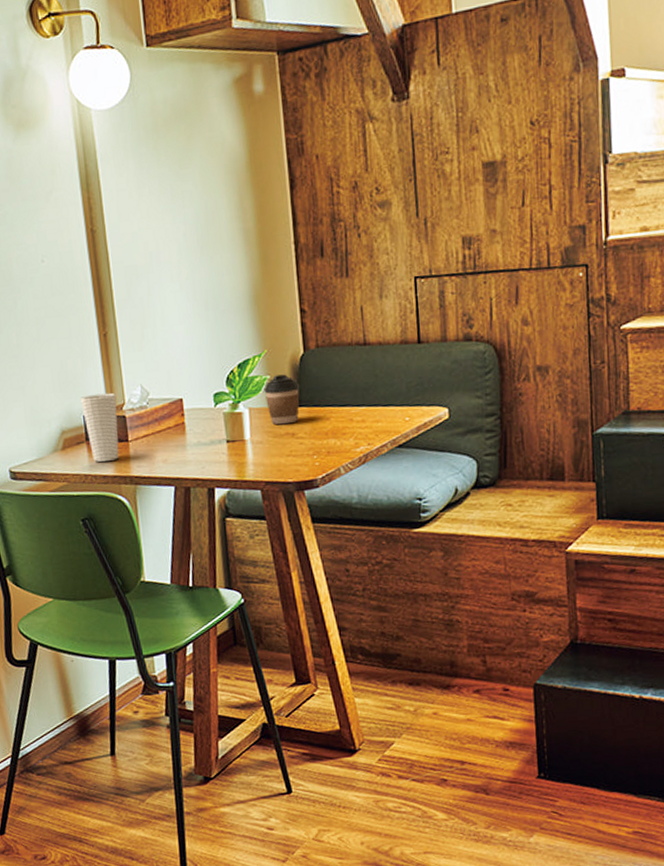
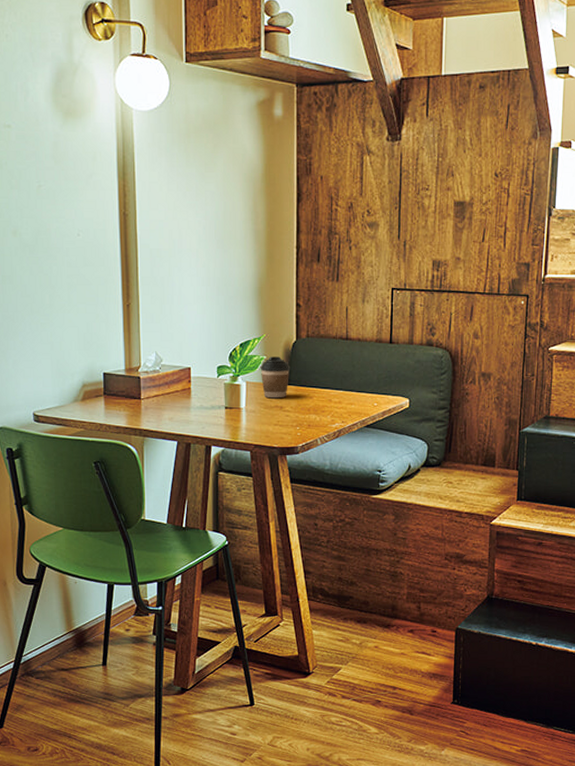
cup: present [80,392,120,462] -> none [101,355,134,414]

